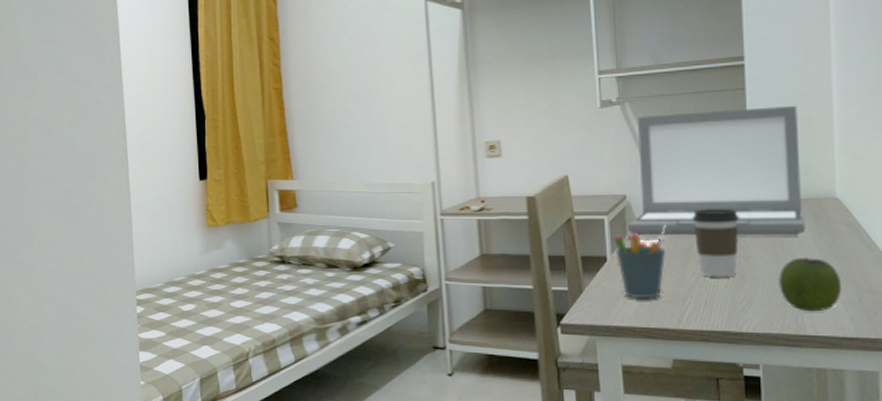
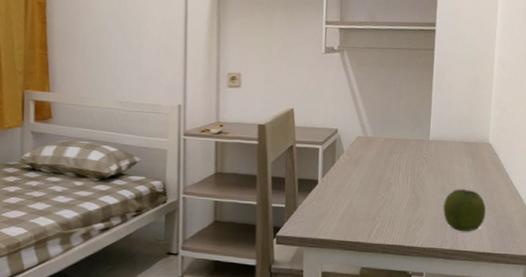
pen holder: present [614,225,666,299] -> none [325,156,366,218]
laptop: present [627,105,805,236] -> none [336,63,469,172]
coffee cup: present [692,209,740,278] -> none [385,145,421,202]

